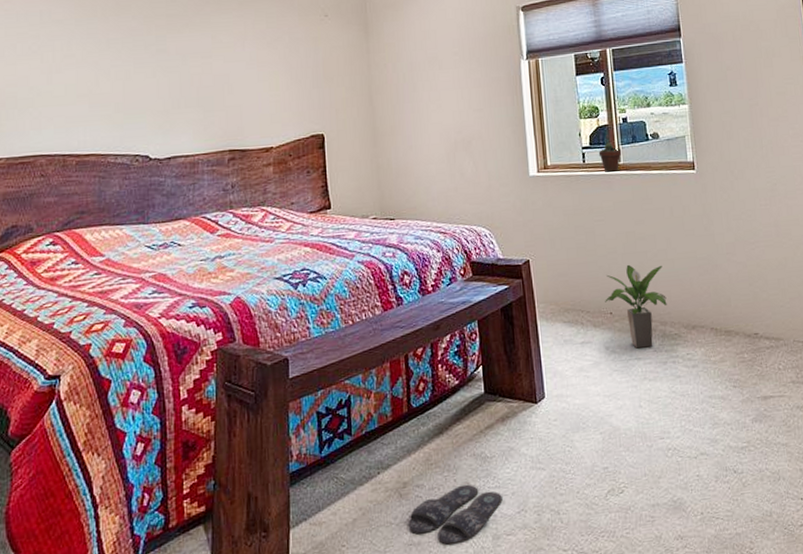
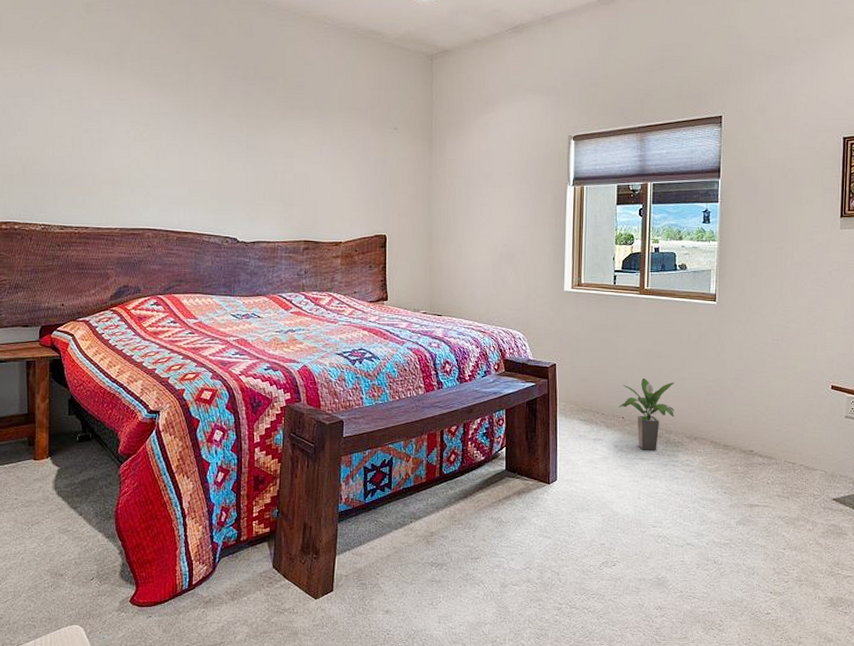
slippers: present [409,484,503,545] -> none [433,541,512,585]
succulent plant: present [598,135,622,172] -> none [629,262,651,295]

